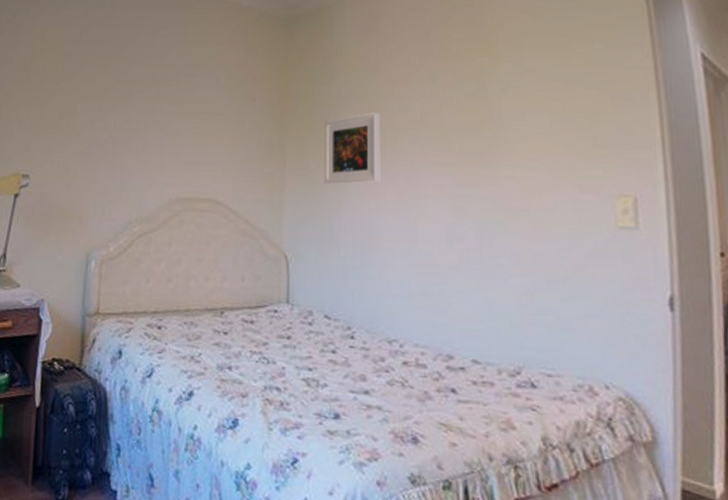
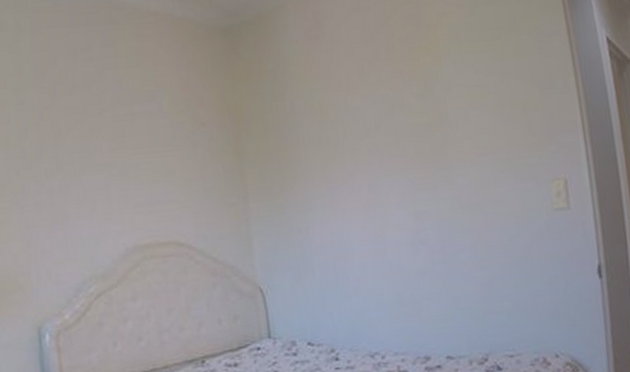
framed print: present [323,113,380,185] -> none [281,125,345,208]

